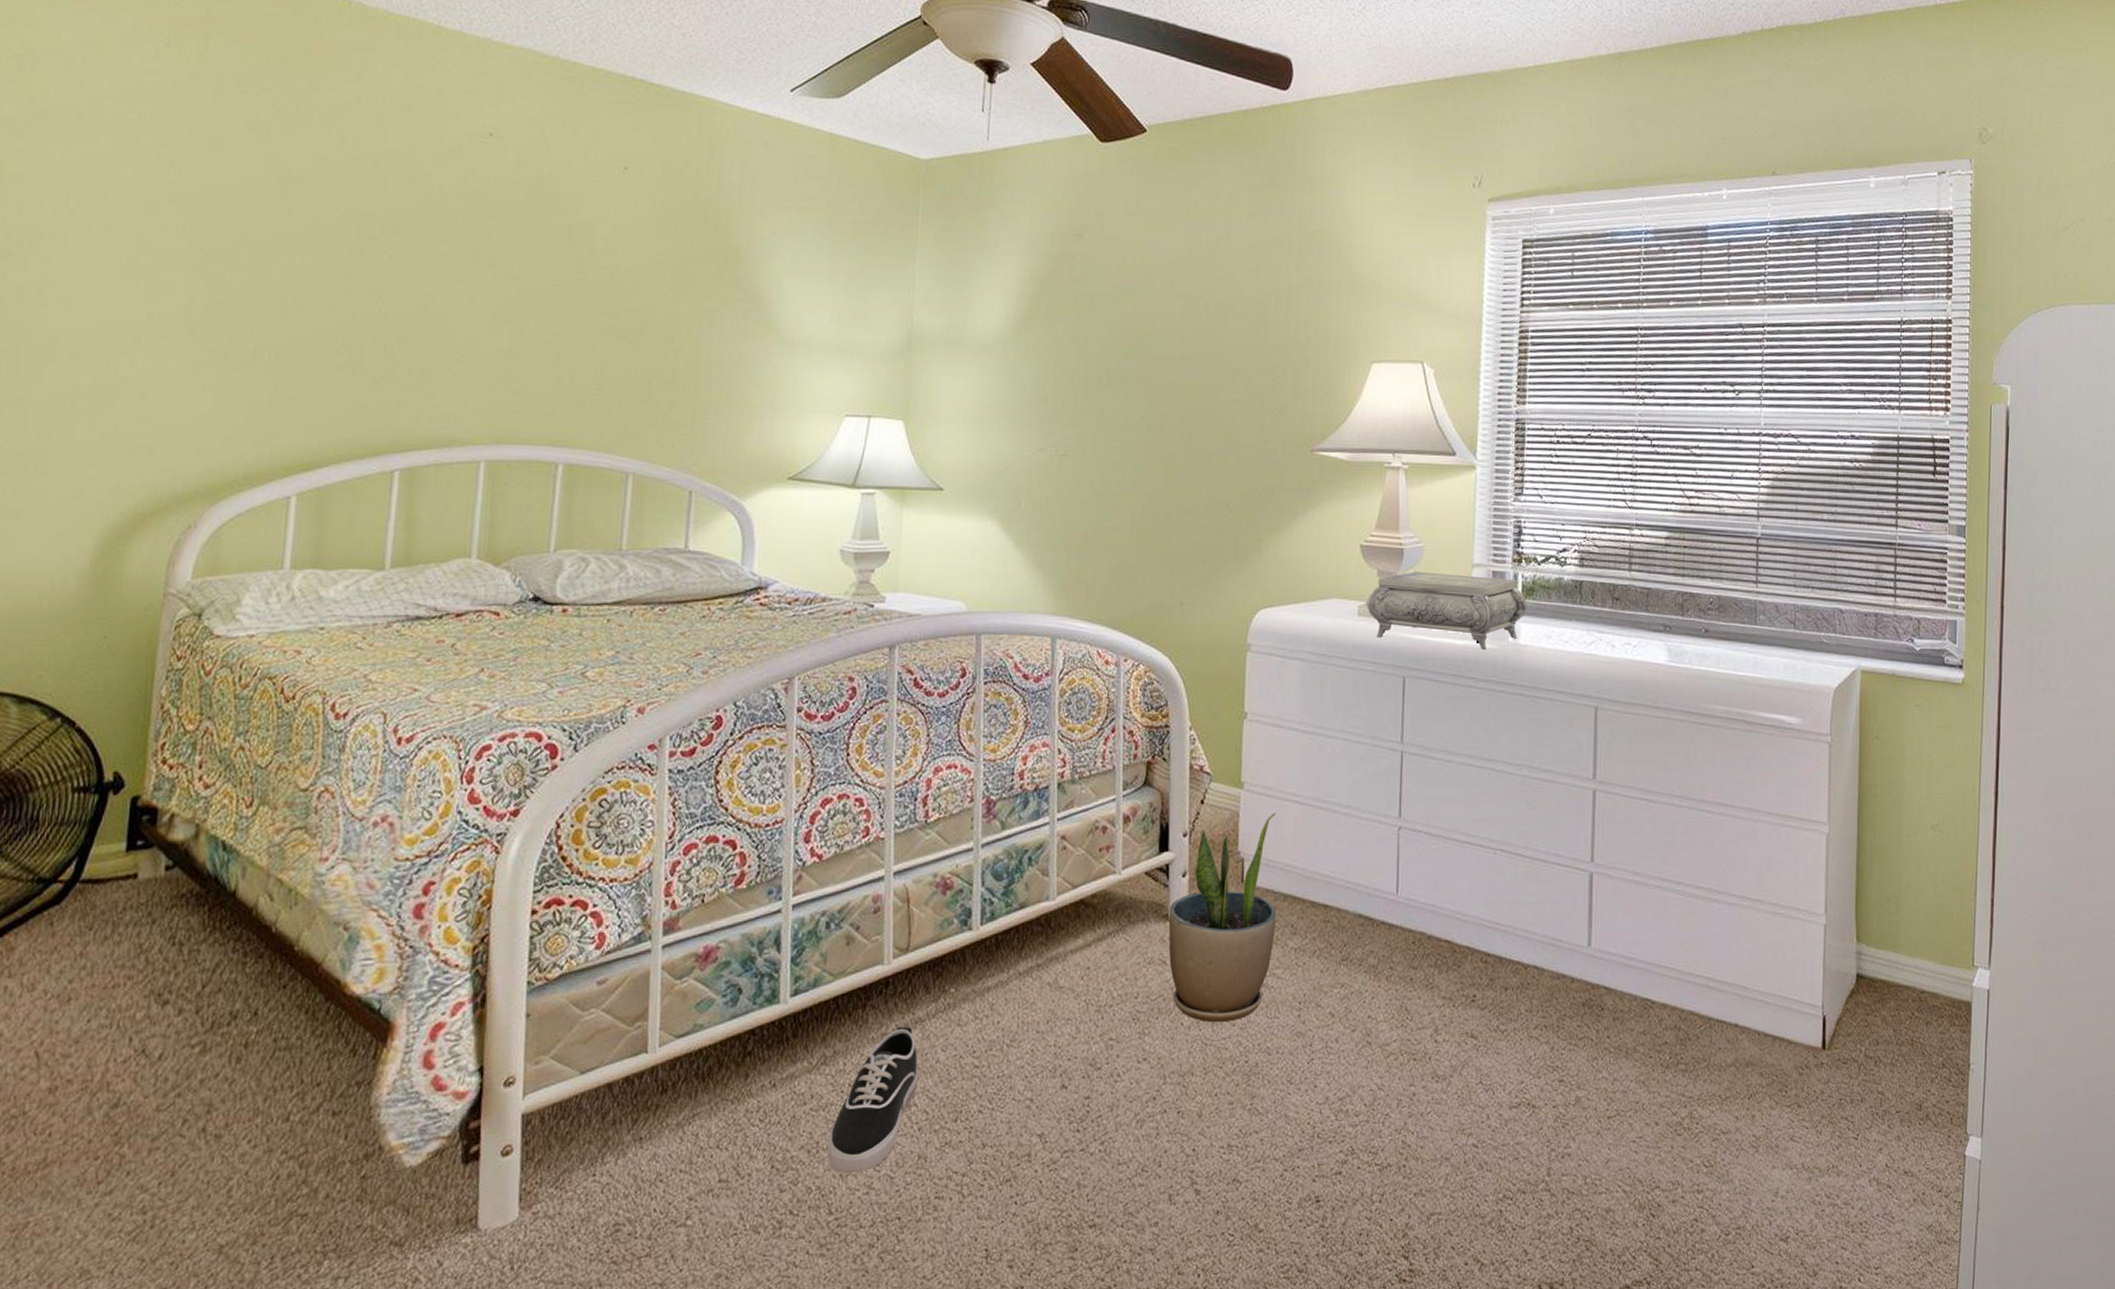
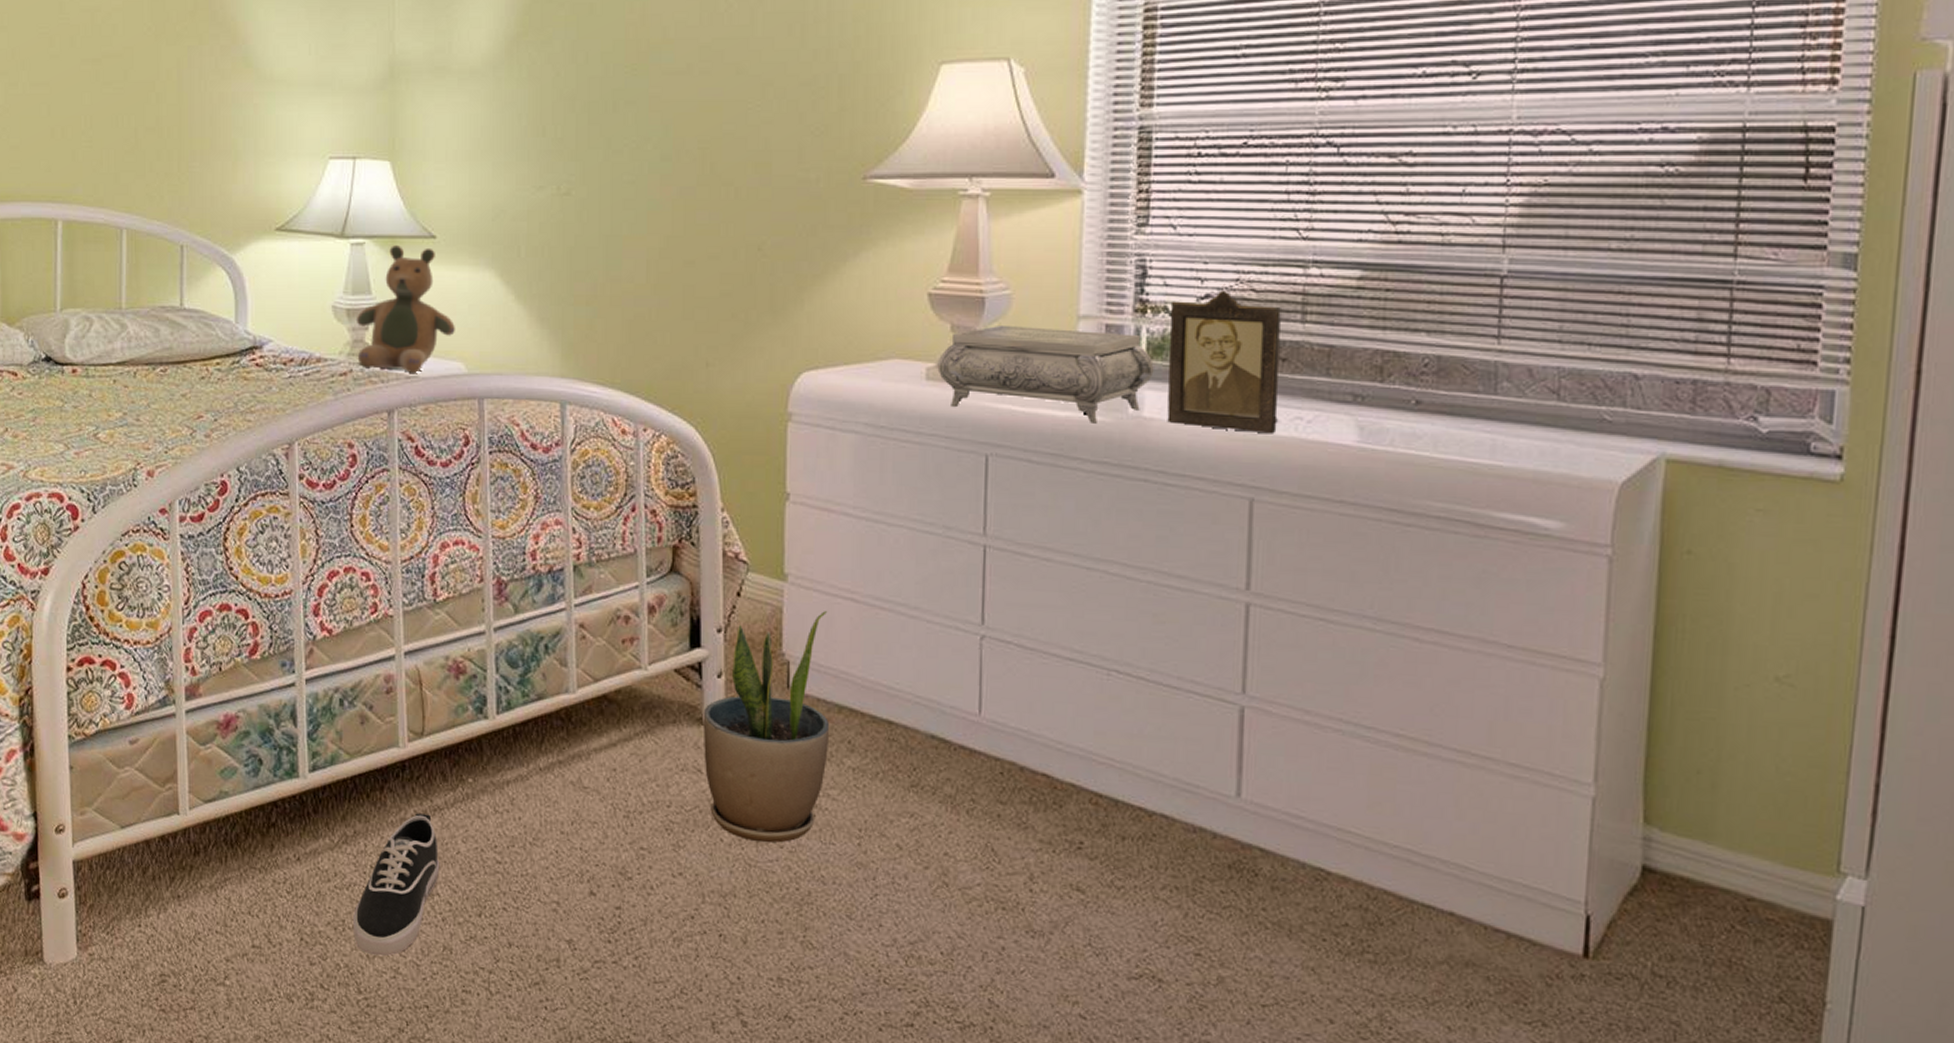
teddy bear: none [862,496,957,611] -> present [356,245,455,373]
photo frame: none [1537,545,1615,656] -> present [1167,290,1281,434]

